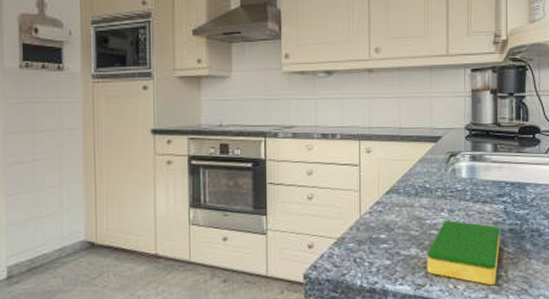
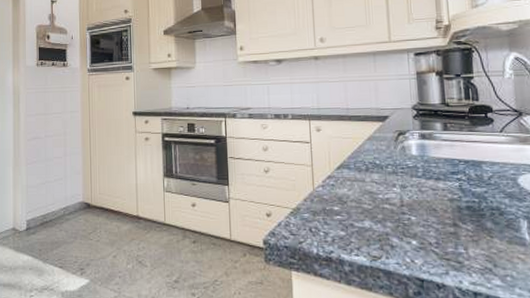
dish sponge: present [427,220,500,286] -> none [381,195,458,262]

